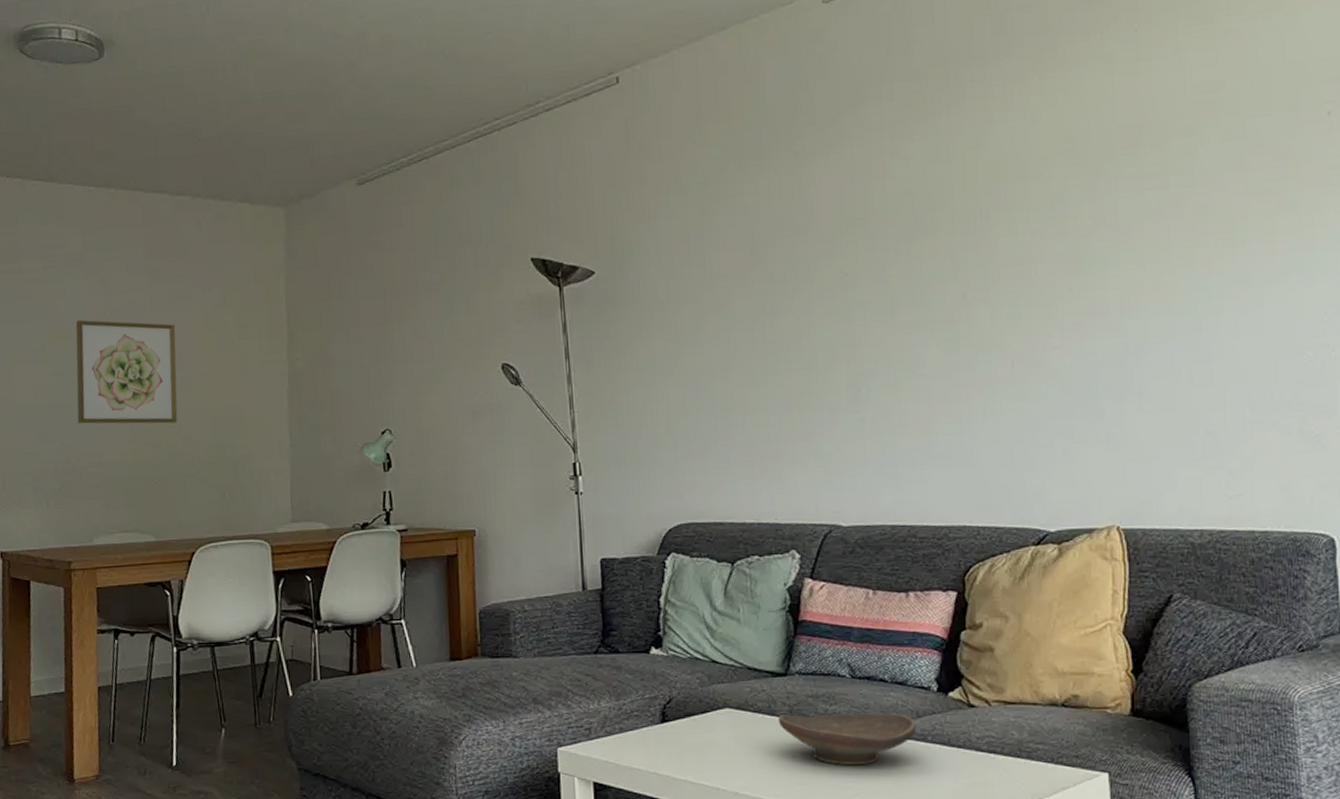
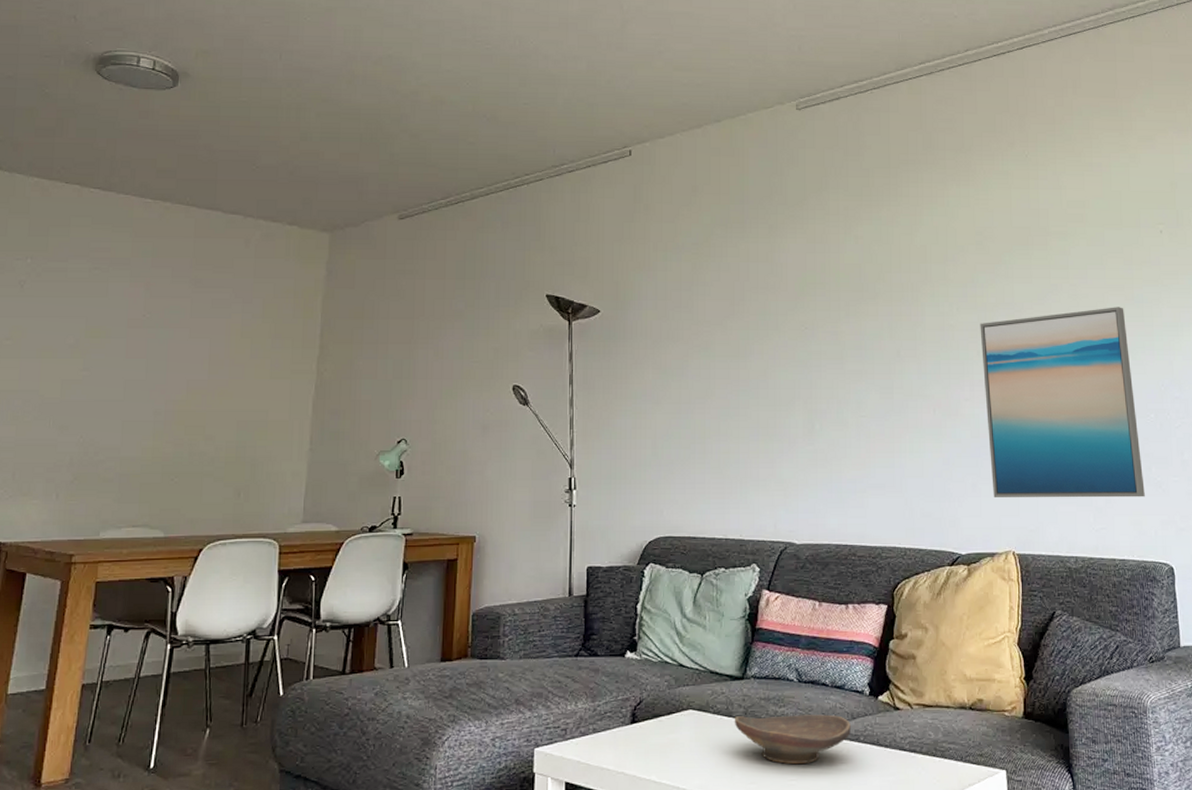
wall art: present [75,319,178,424] -> none [101,319,213,423]
wall art: none [1072,217,1297,463] -> present [980,307,1145,498]

